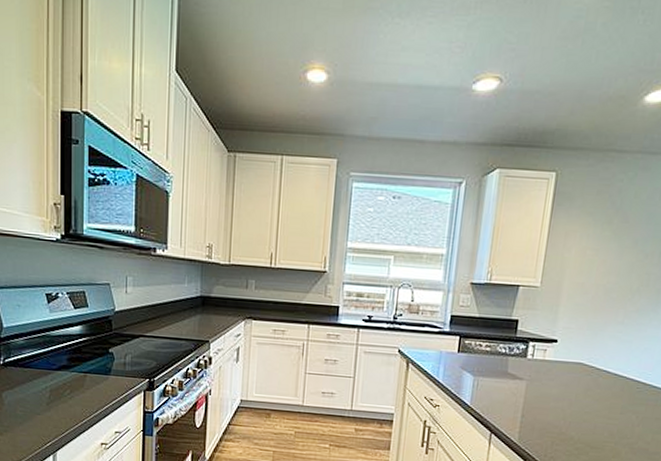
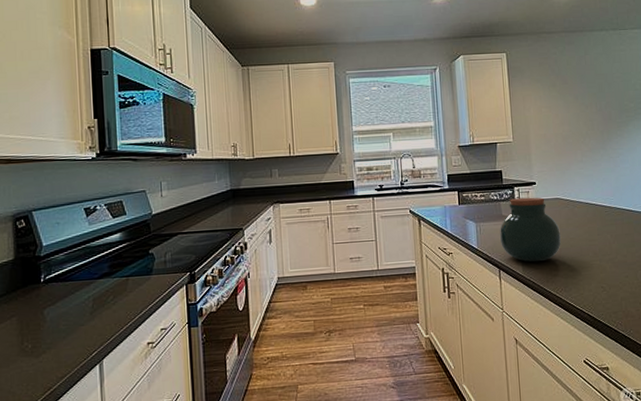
jar: none [499,354,575,433] -> present [500,197,561,262]

